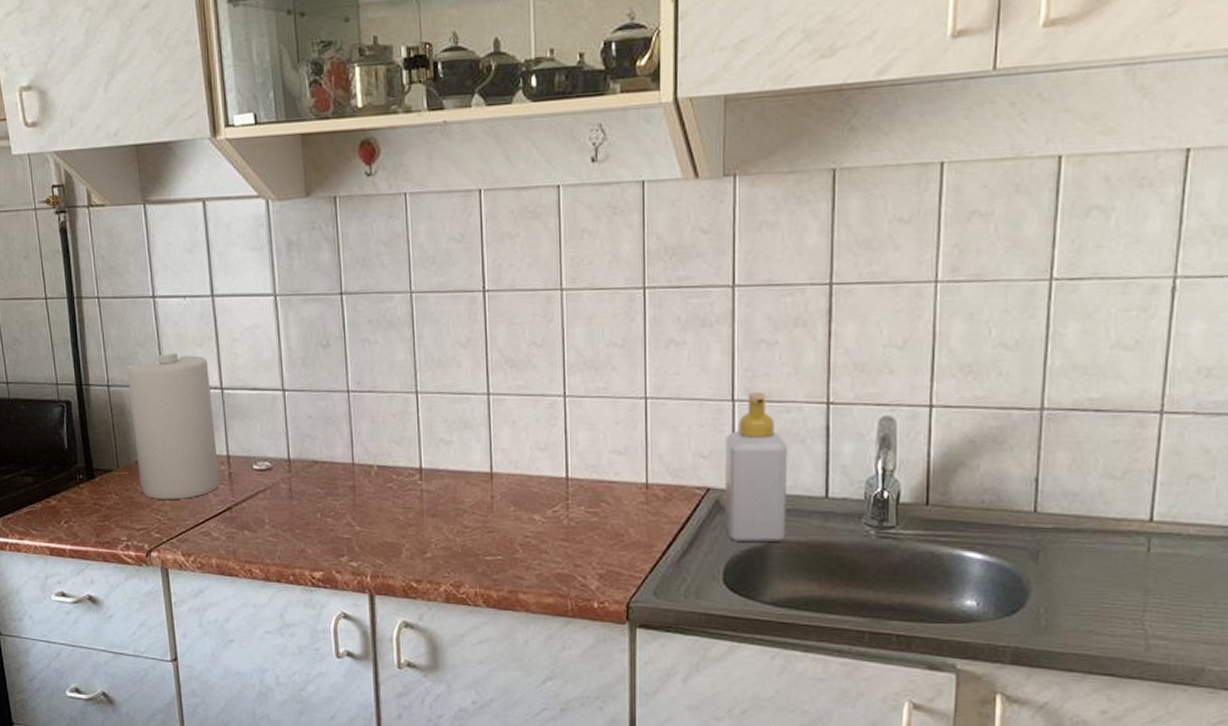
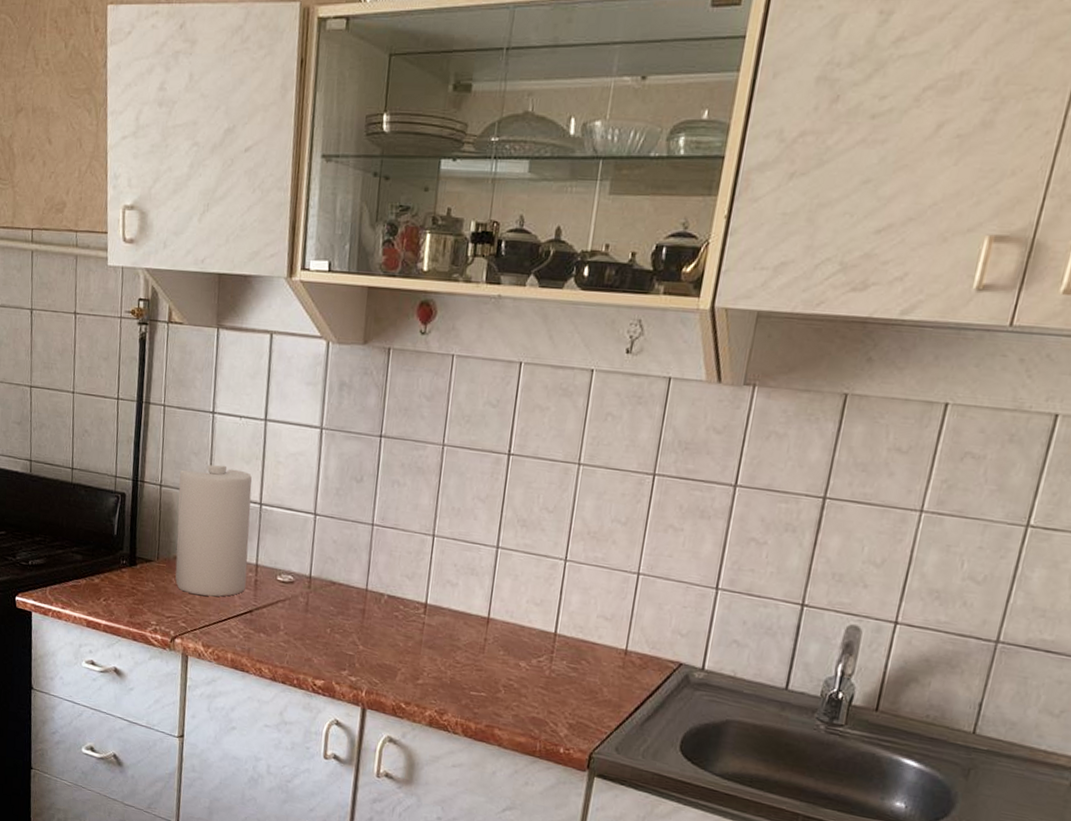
soap bottle: present [724,392,788,542] -> none [689,584,760,722]

